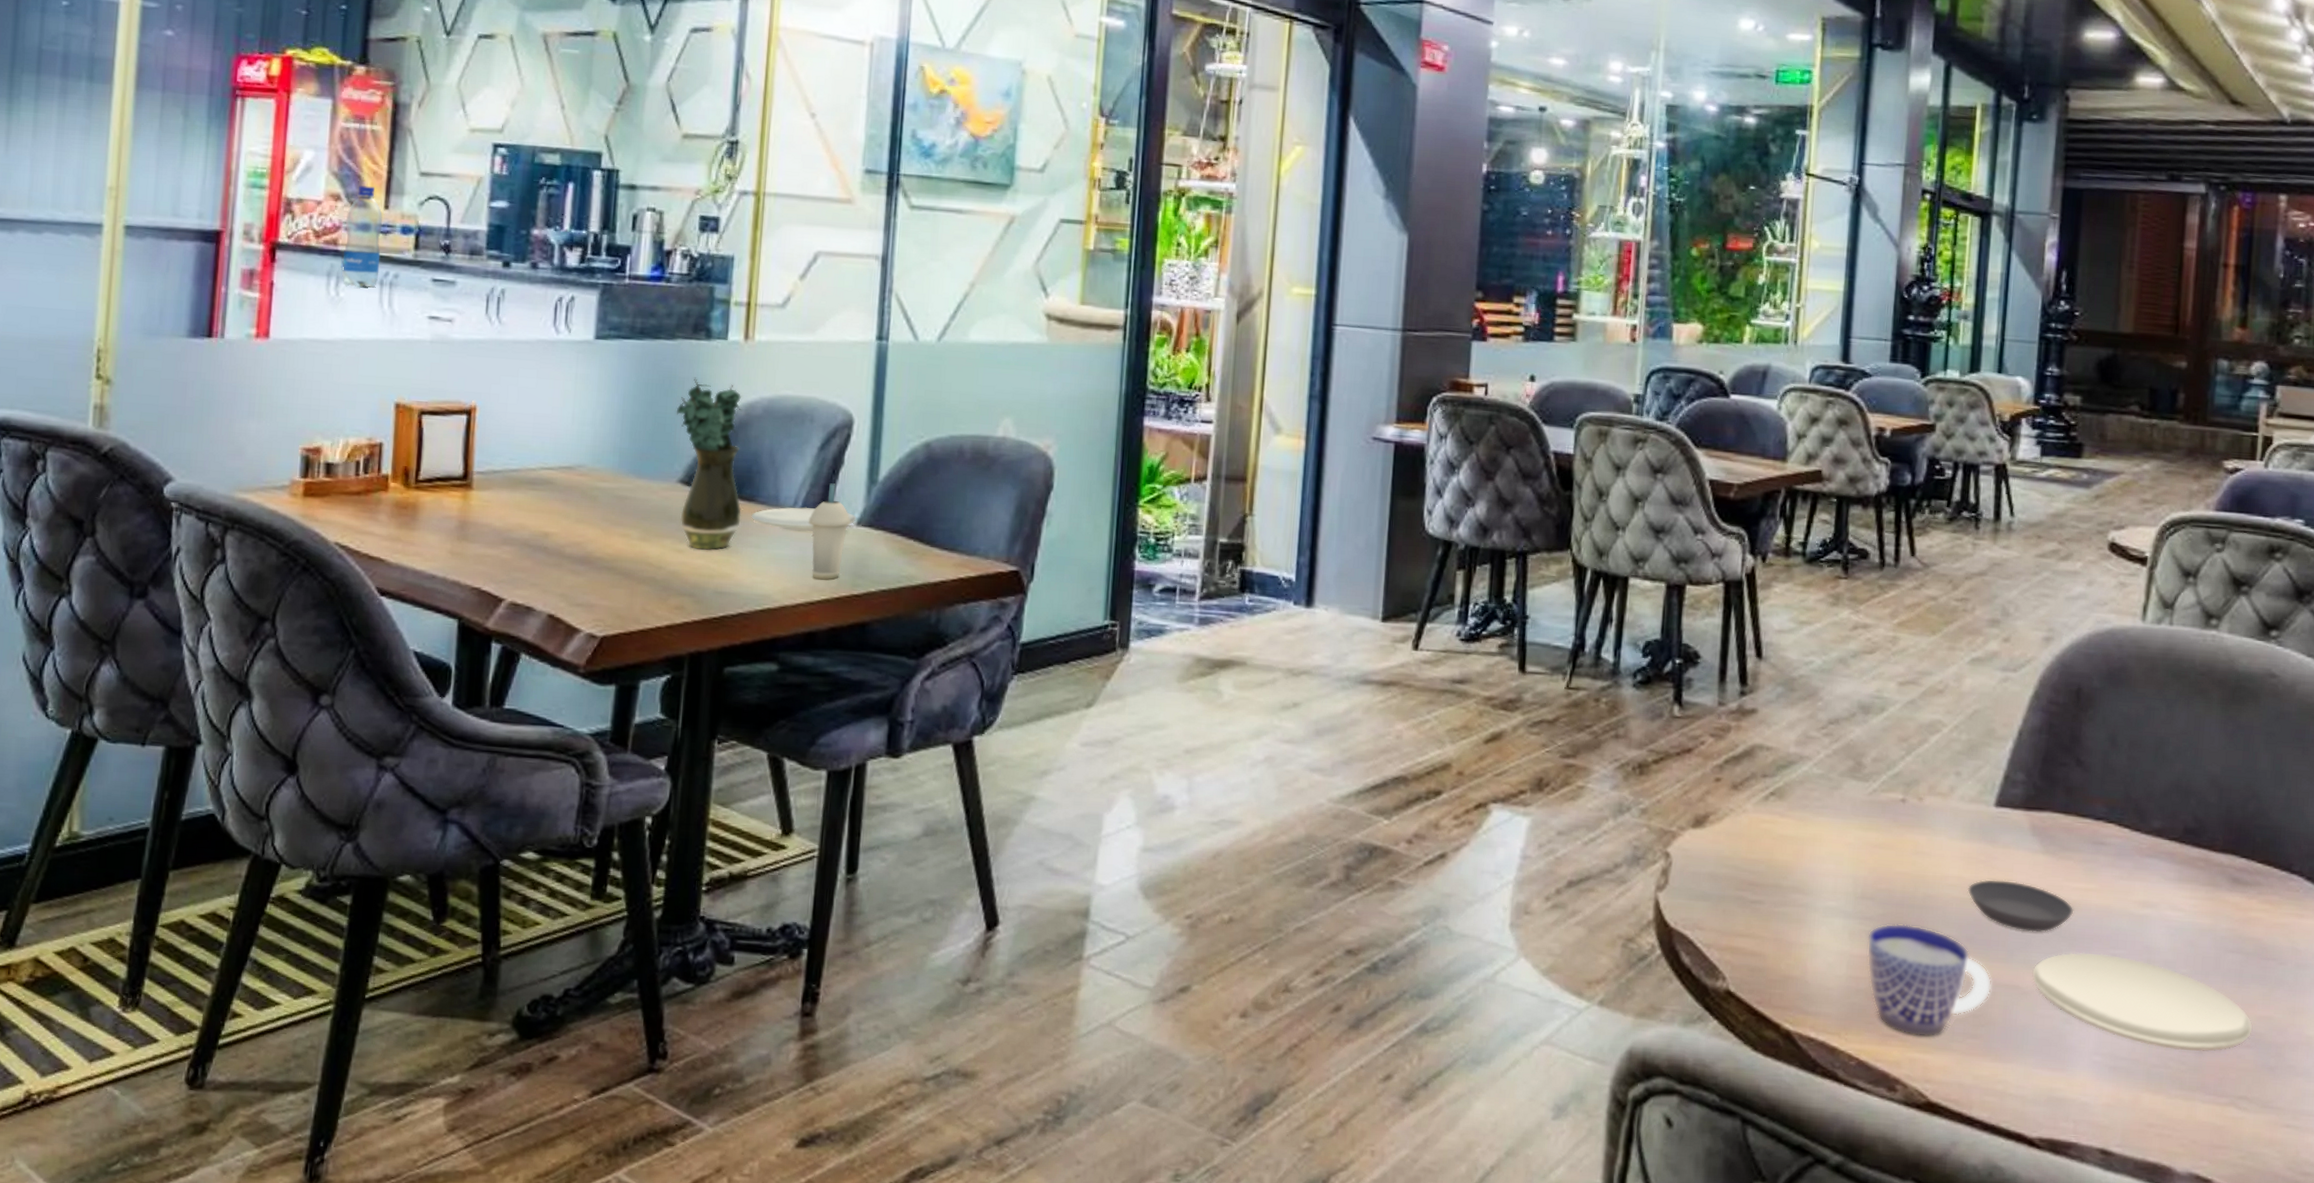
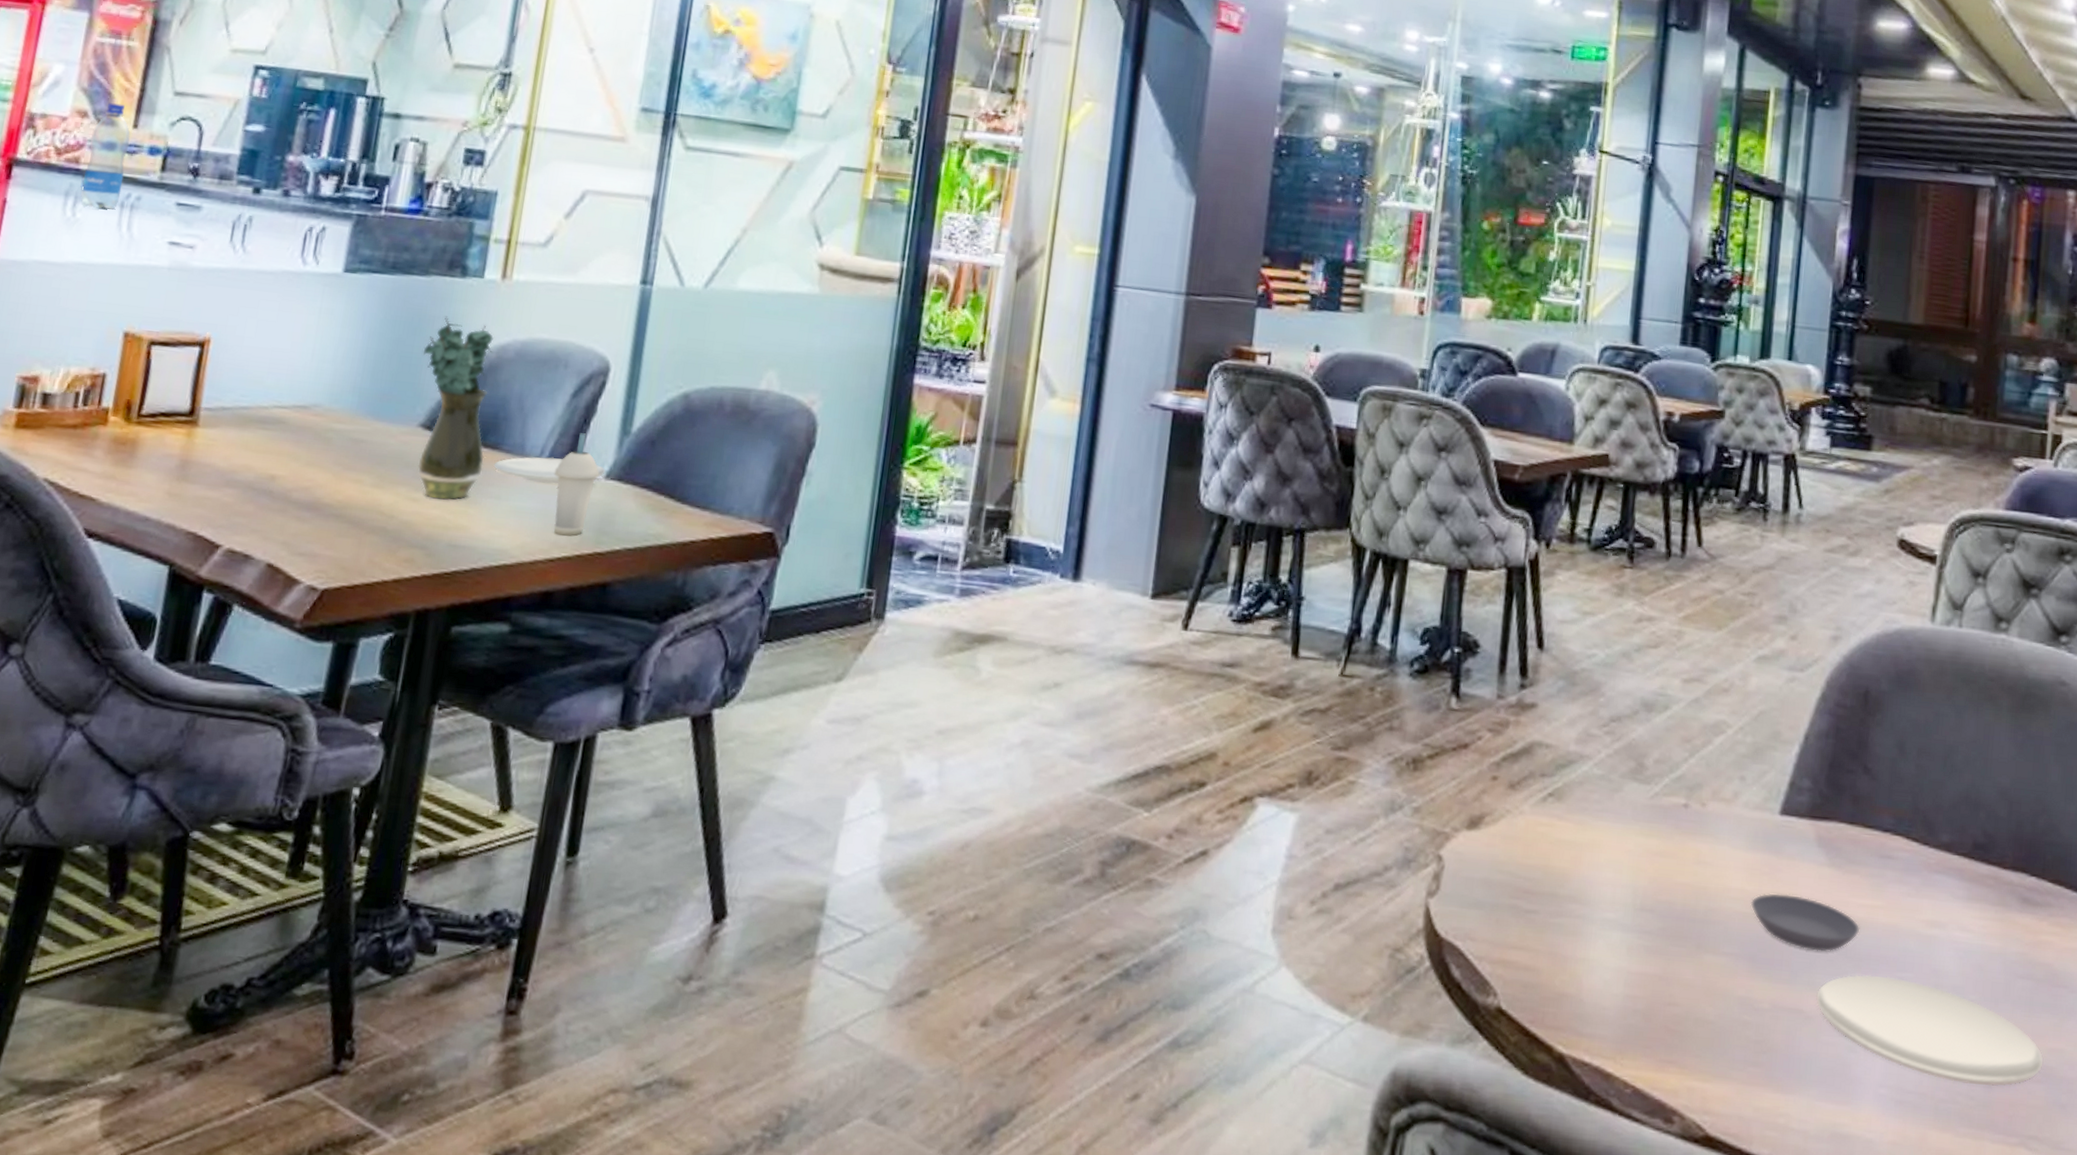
cup: present [1866,923,1992,1037] -> none [1644,938,1775,1064]

